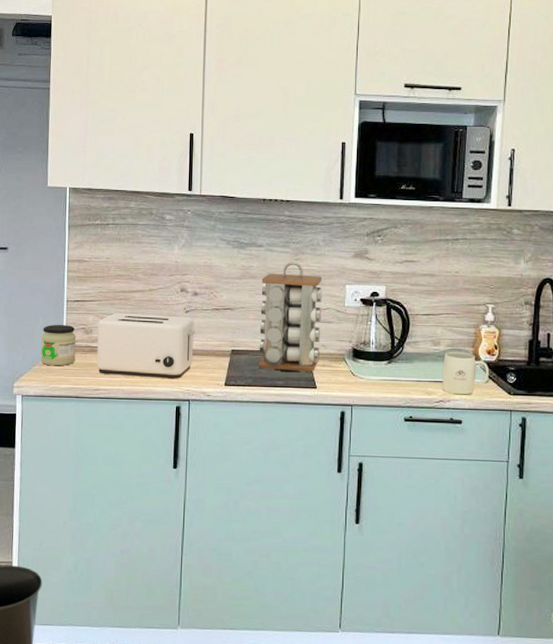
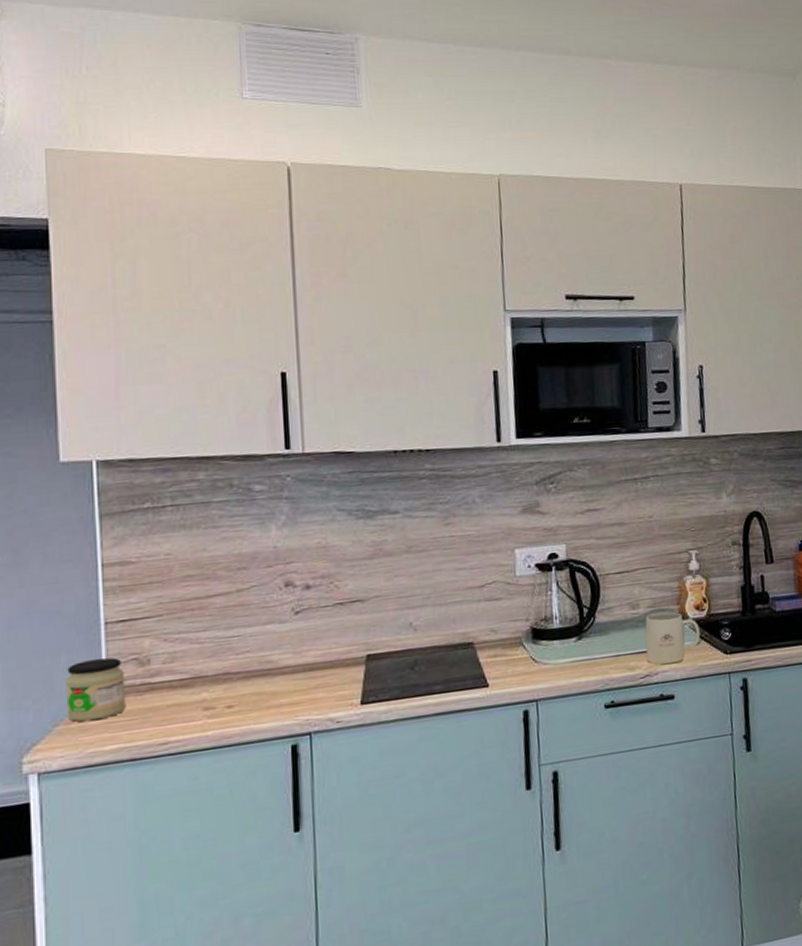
toaster: present [96,312,196,380] -> none [159,620,313,721]
spice rack: present [259,261,323,372] -> none [400,527,489,673]

